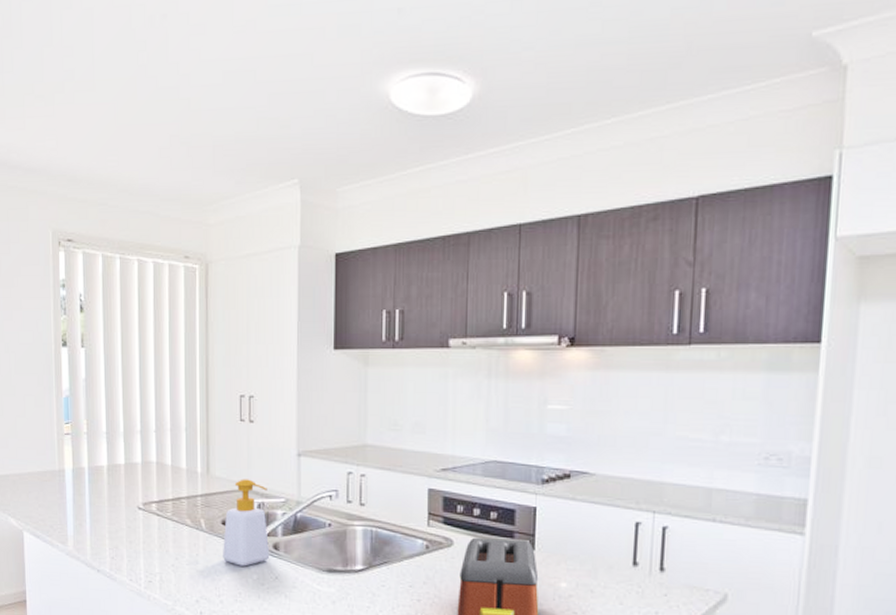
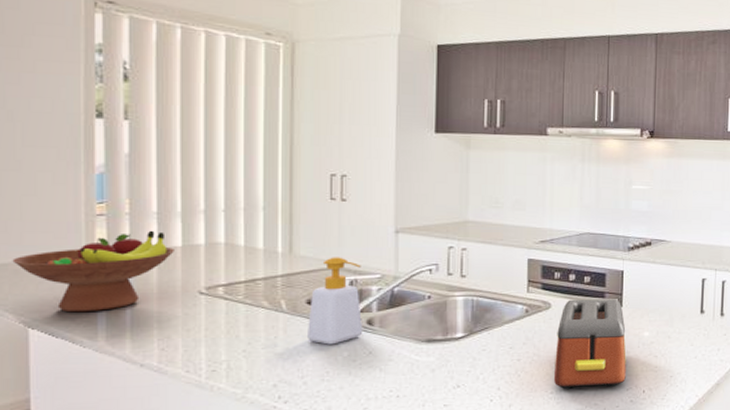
fruit bowl: none [11,448,119,520] -> present [12,230,174,313]

